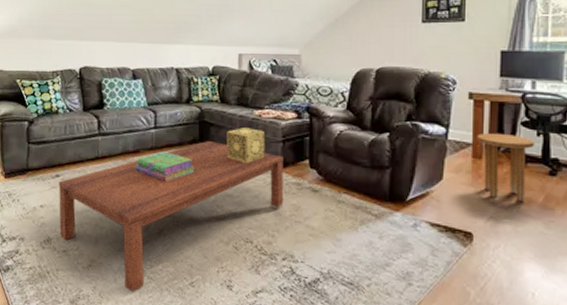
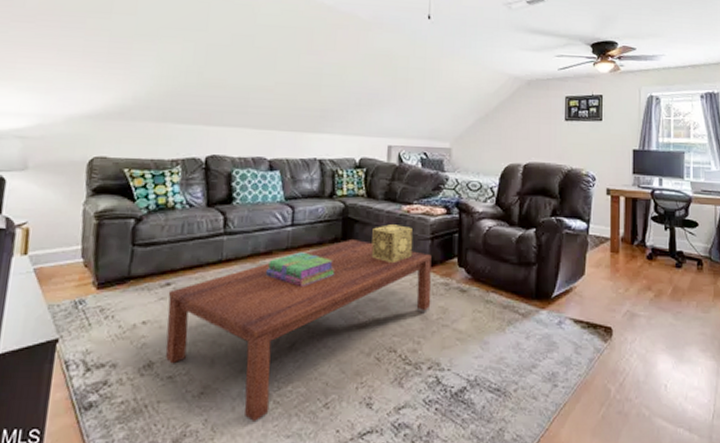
side table: present [477,132,535,202] -> none [614,227,663,295]

